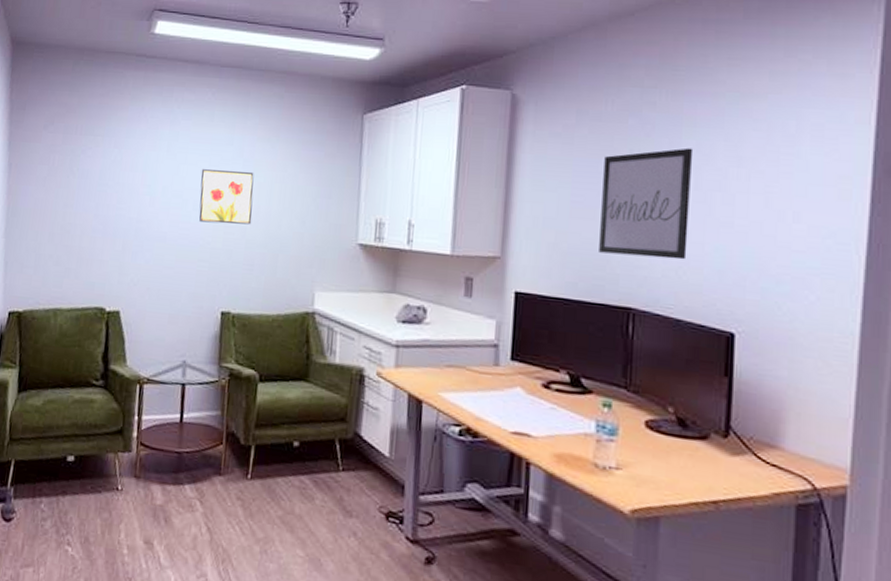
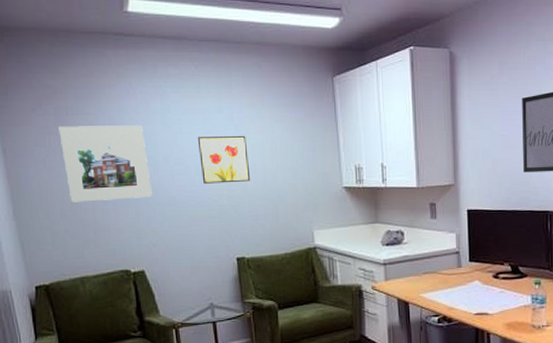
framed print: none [61,145,147,230] -> present [58,125,152,202]

